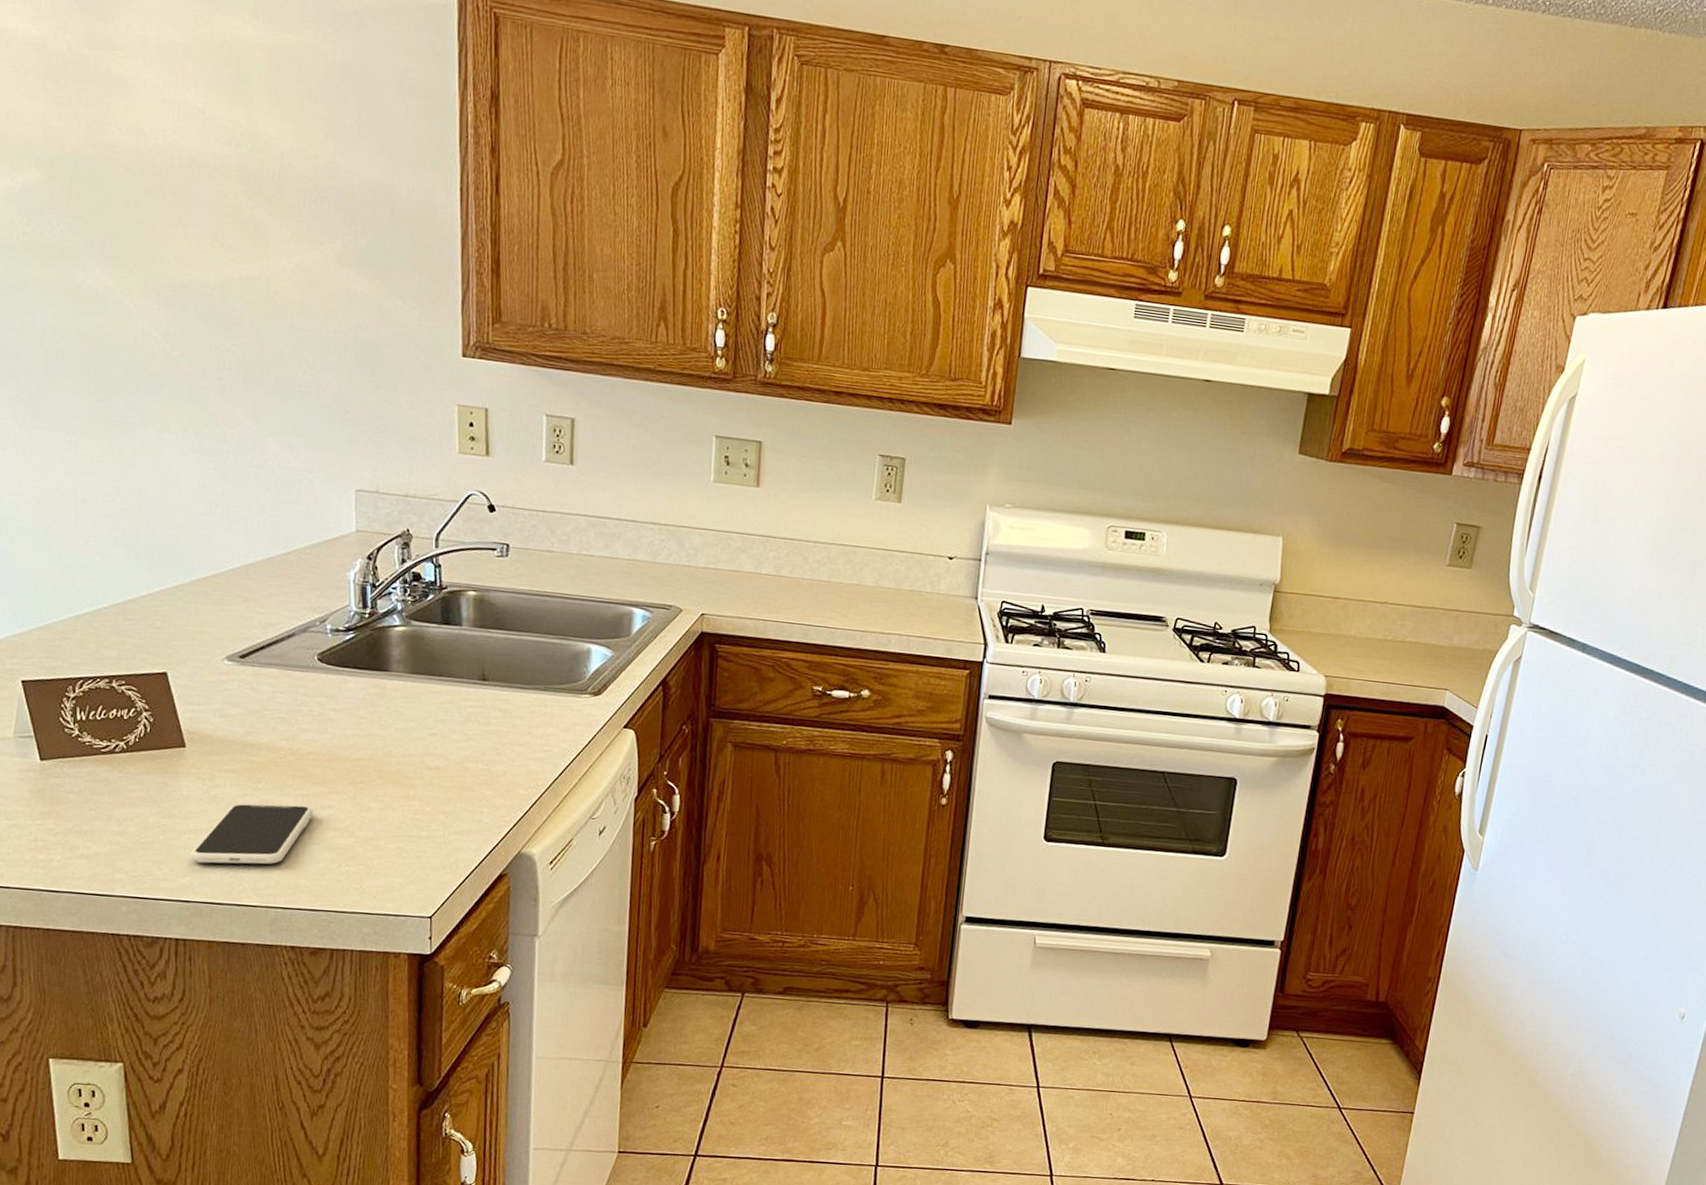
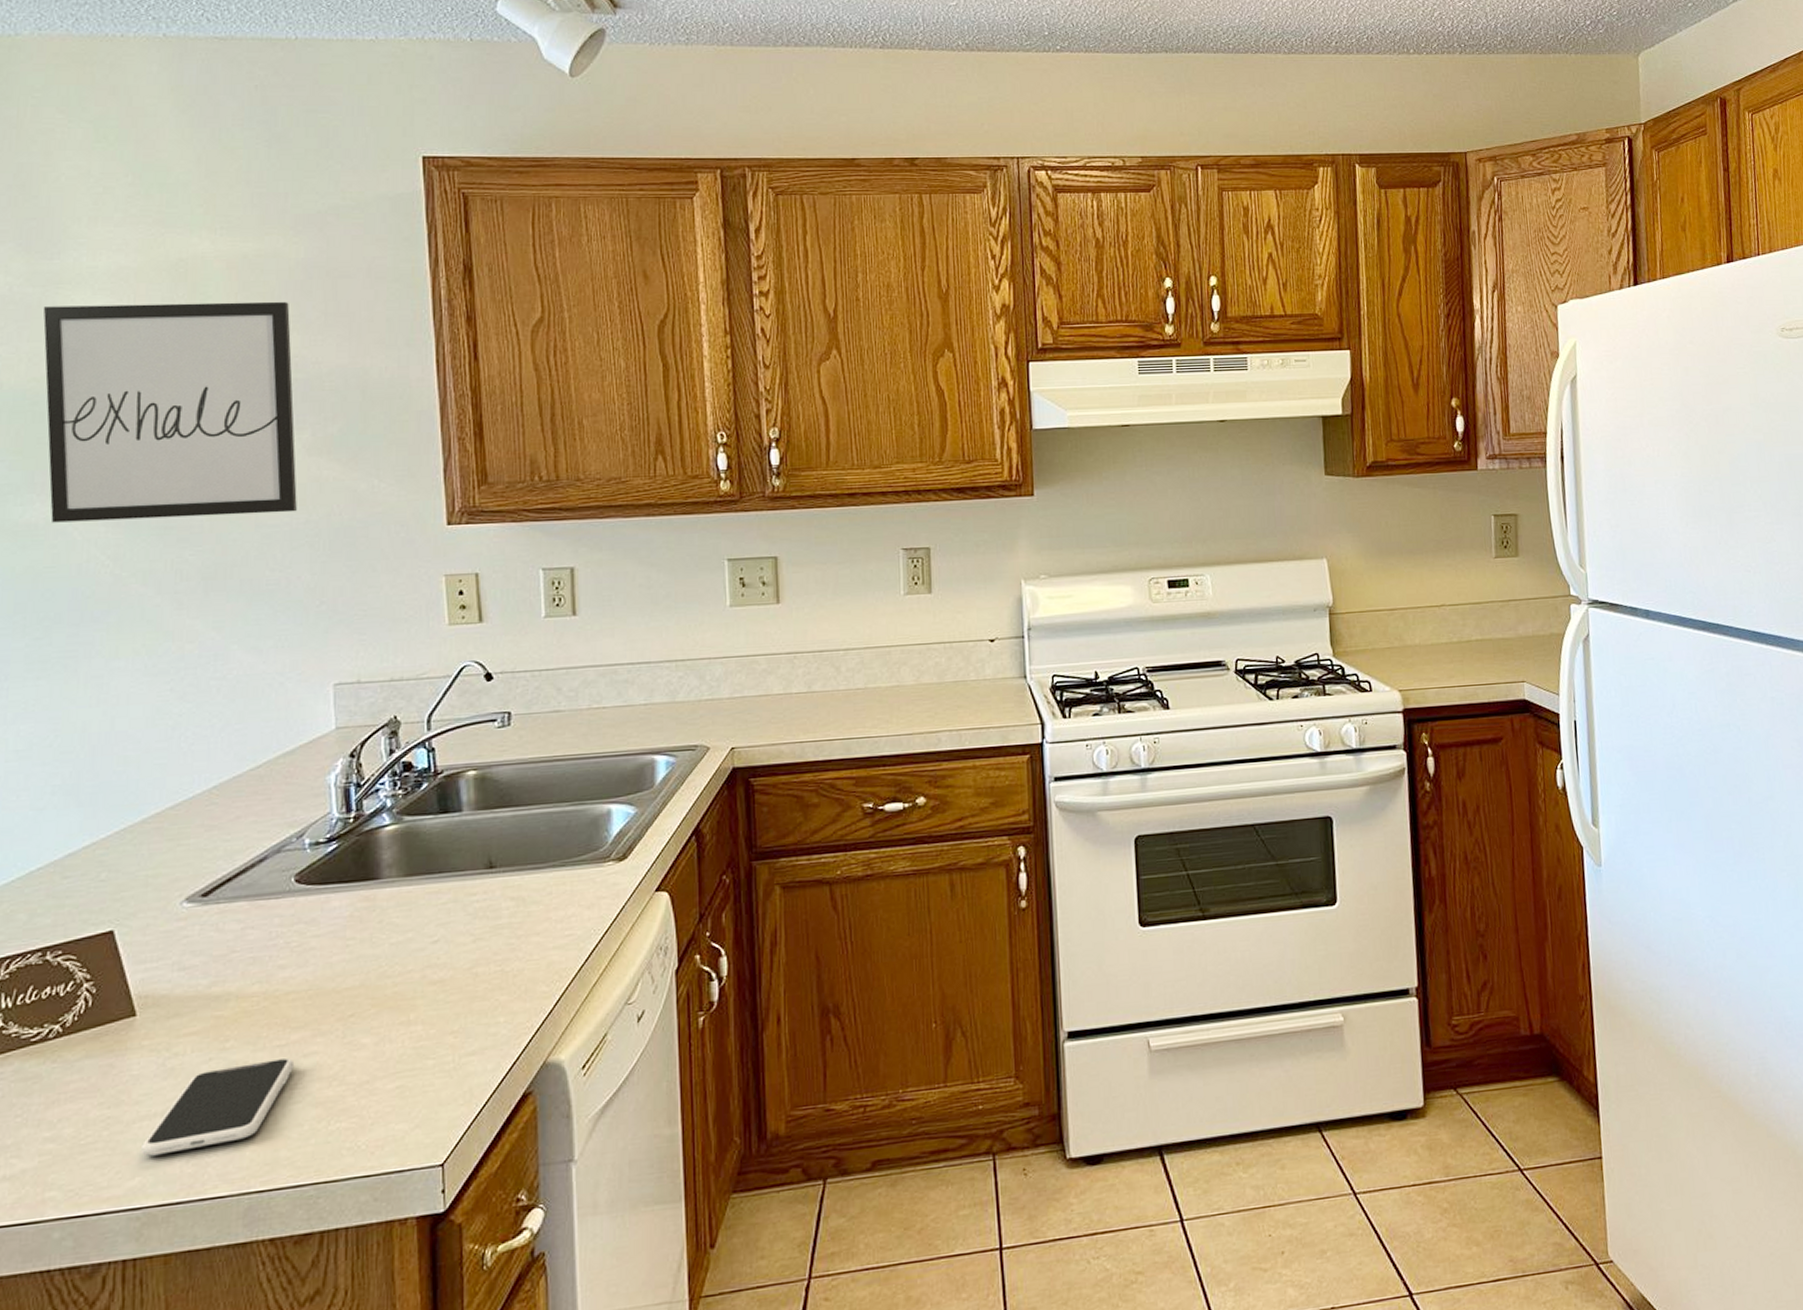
wall art: none [99,71,328,320] -> present [43,301,297,523]

